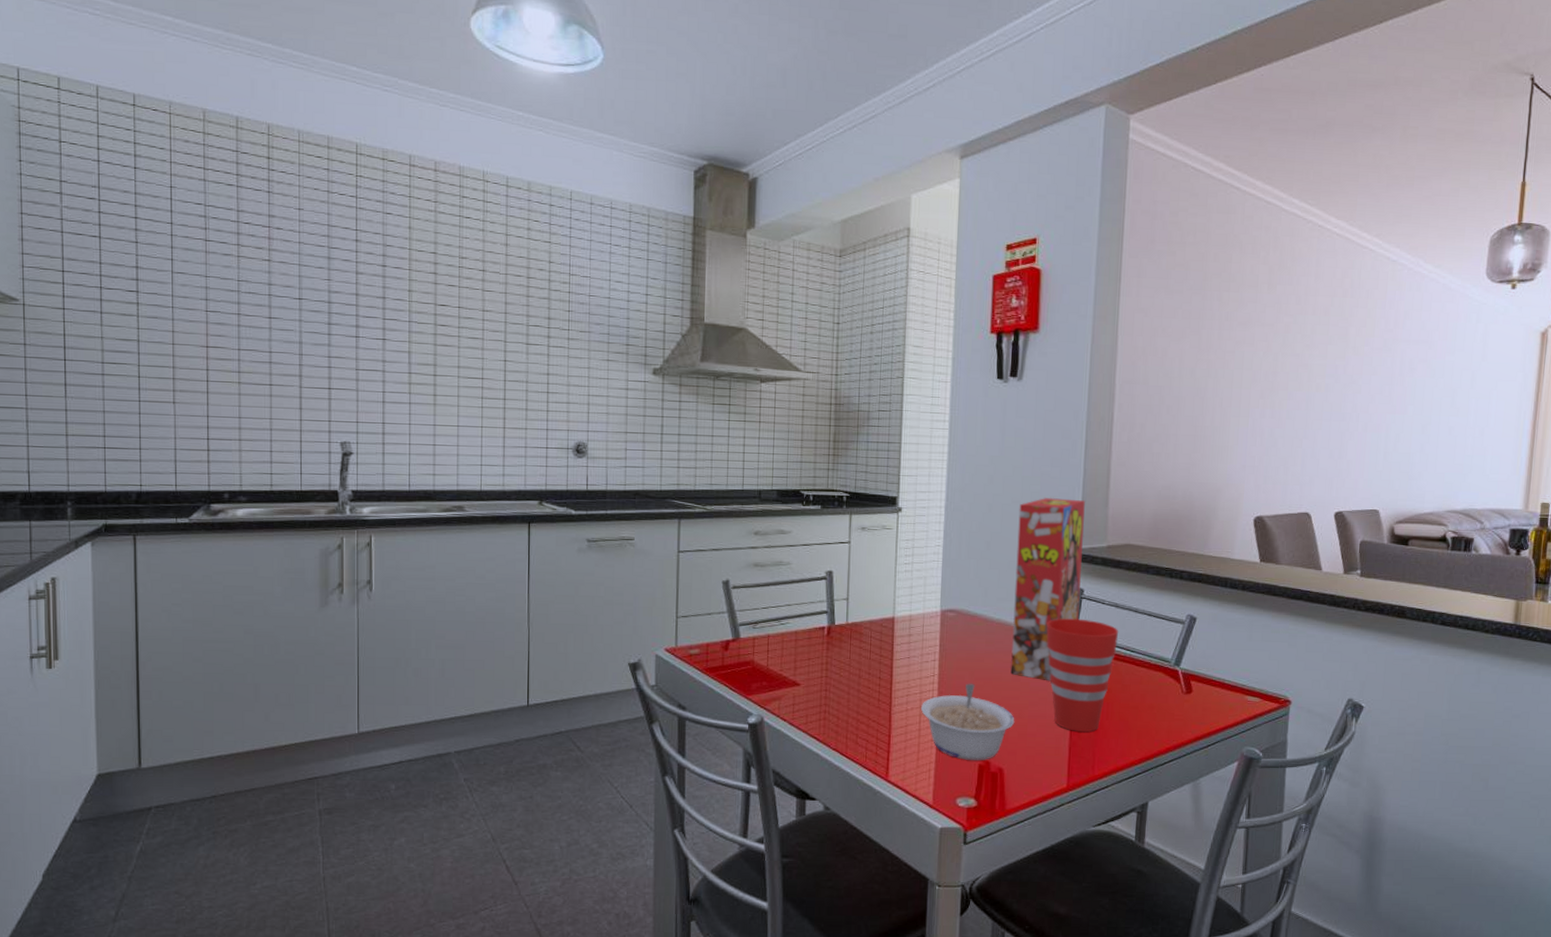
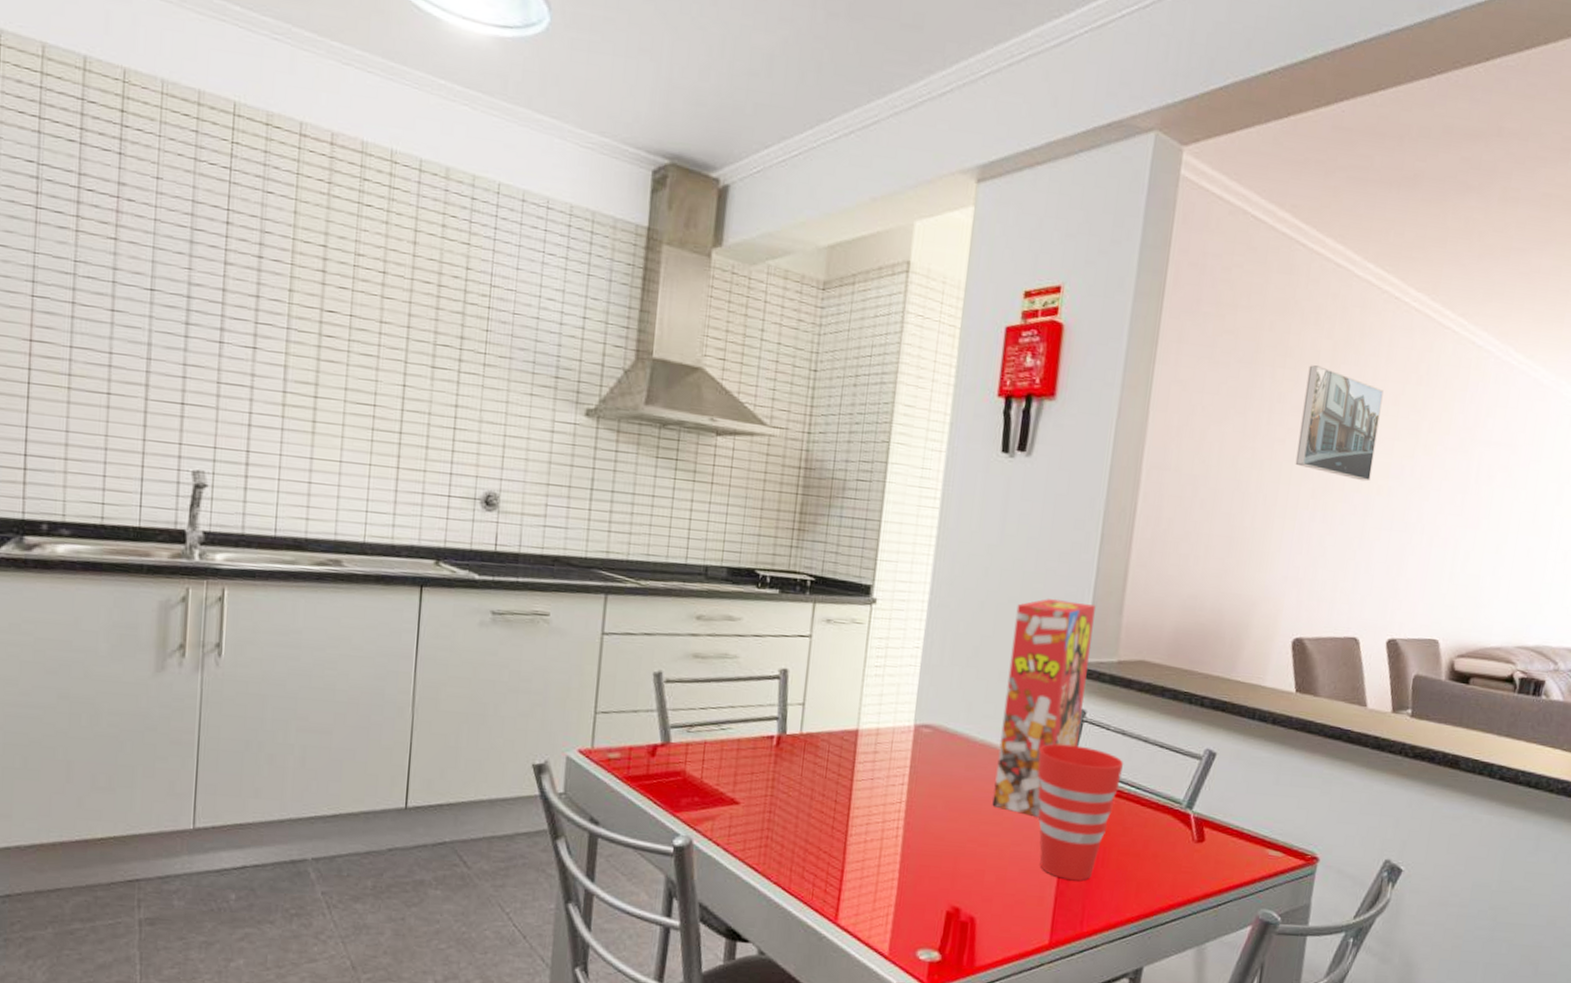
legume: present [920,683,1015,760] -> none [881,814,994,907]
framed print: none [1244,287,1315,381] -> present [1295,365,1384,482]

